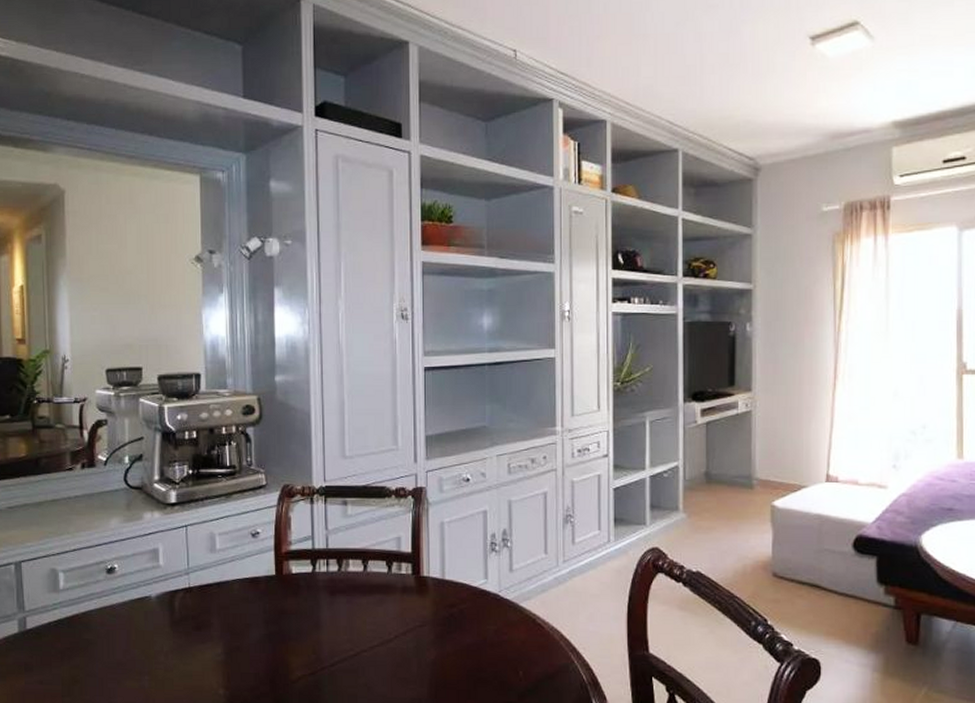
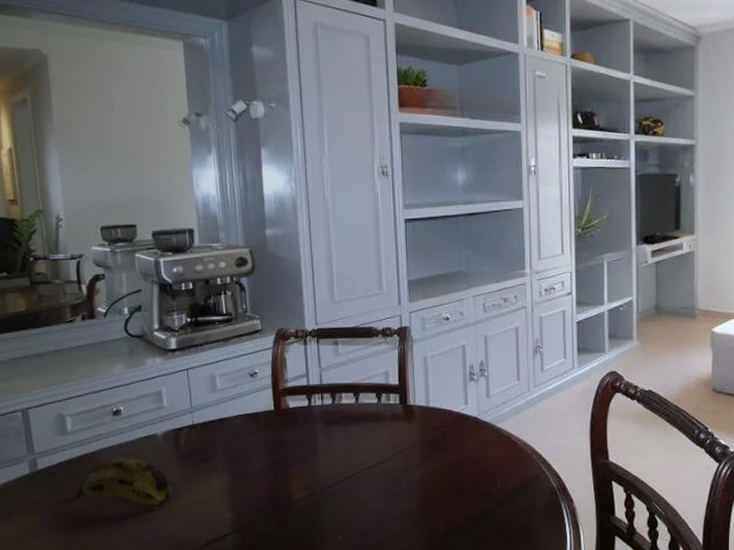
banana: none [63,621,163,677] -> present [75,458,172,506]

